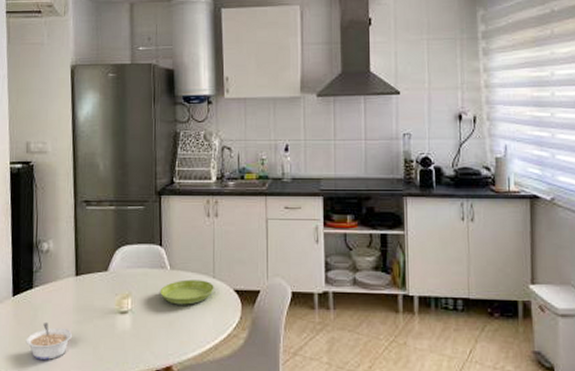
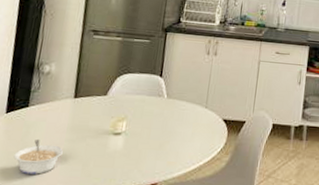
saucer: present [160,279,214,305] -> none [154,108,206,130]

